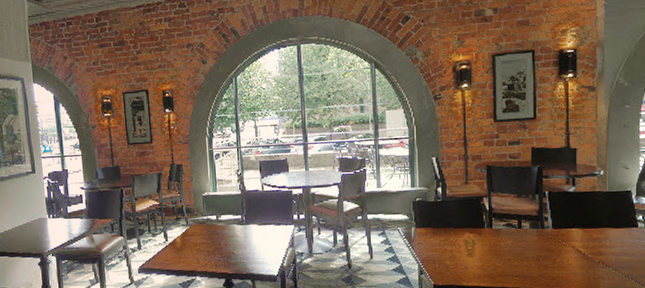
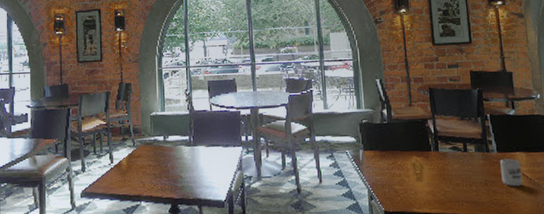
cup: none [554,234,576,262] -> present [500,158,523,187]

